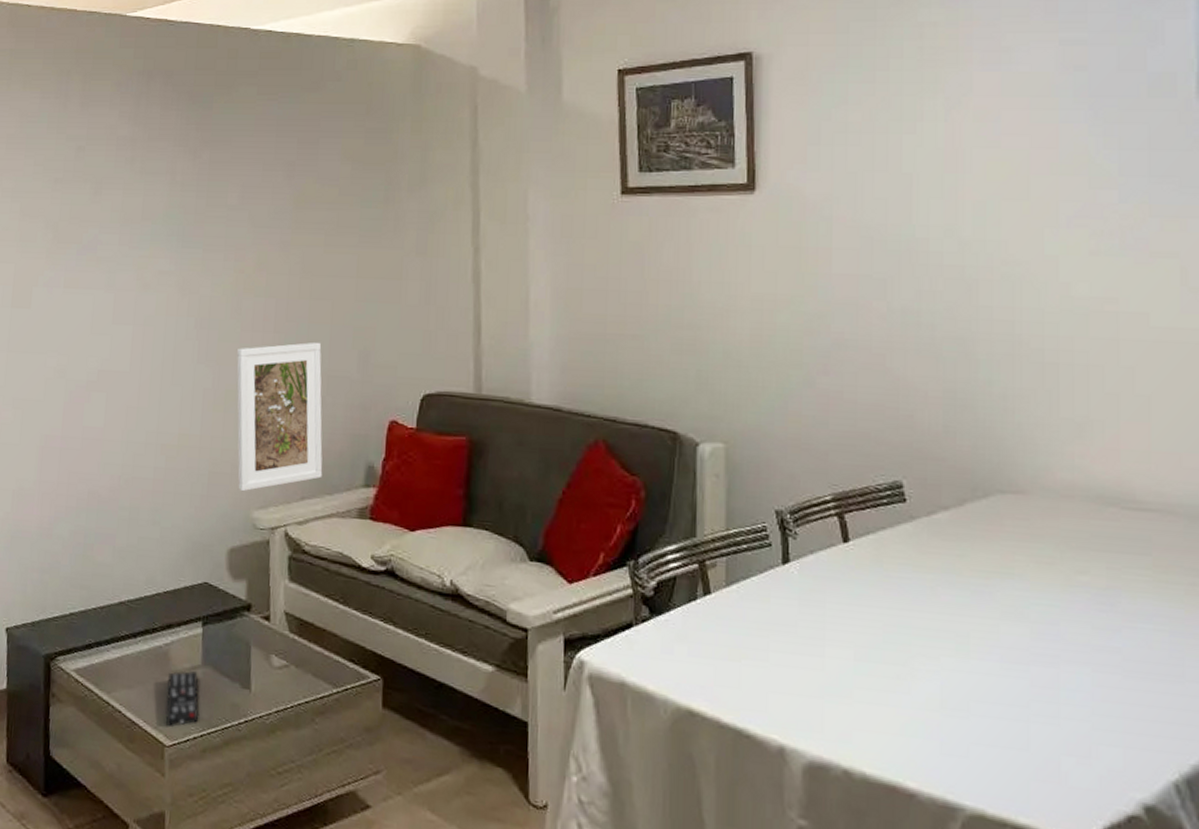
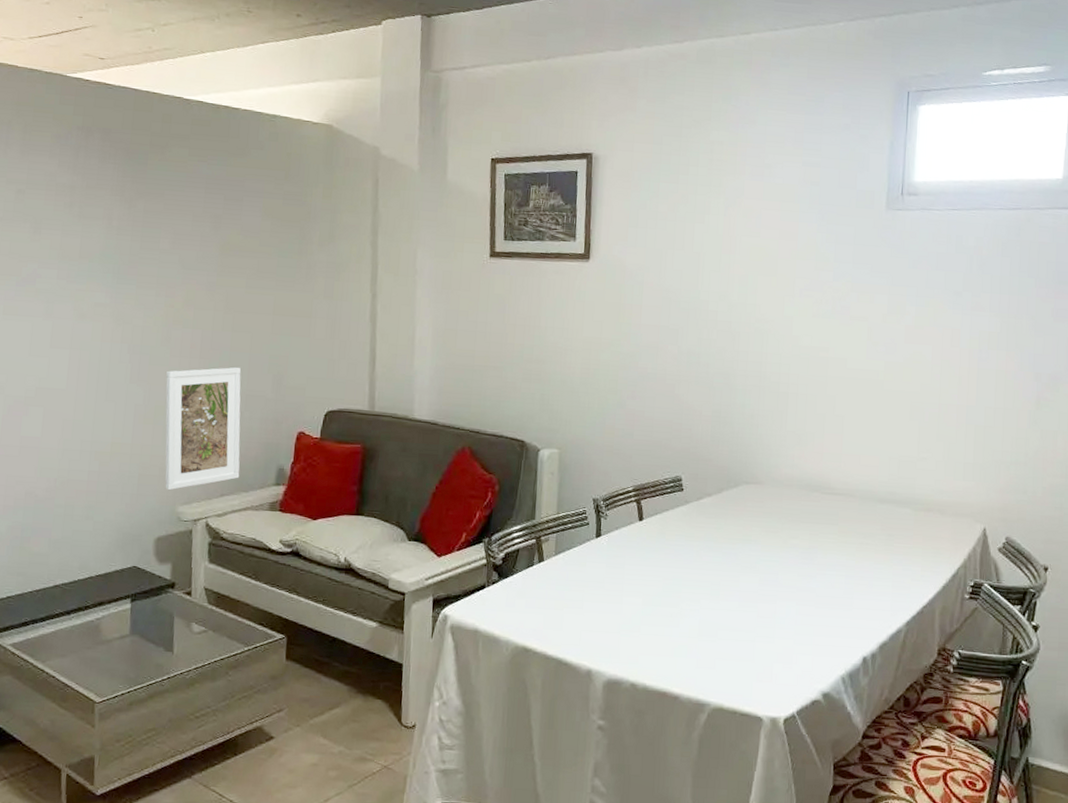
remote control: present [166,670,199,727] -> none [96,640,127,687]

